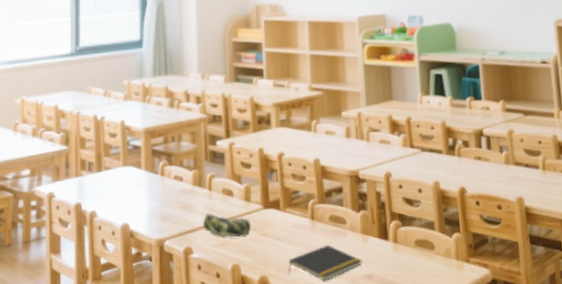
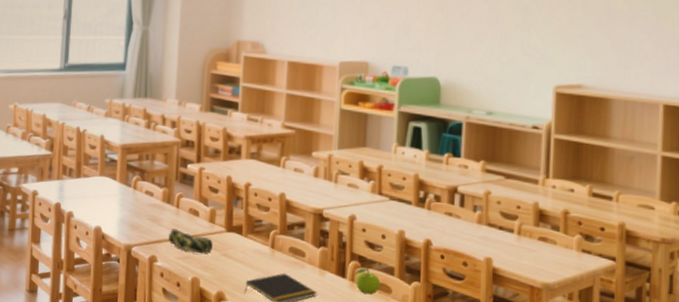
fruit: none [396,226,423,254] -> present [354,268,381,295]

